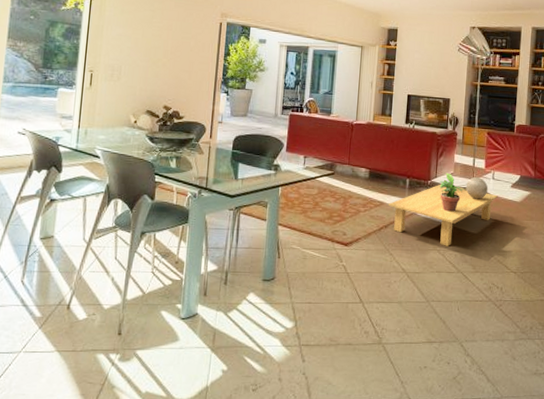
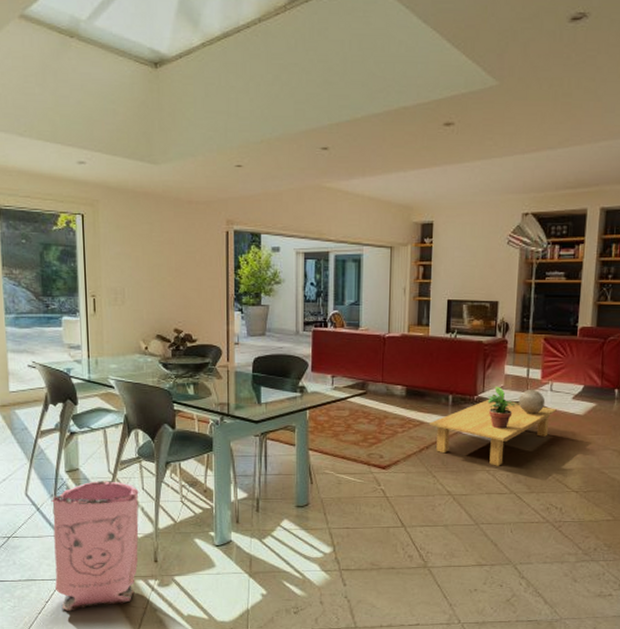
bag: none [11,248,111,389] -> present [51,480,139,612]

